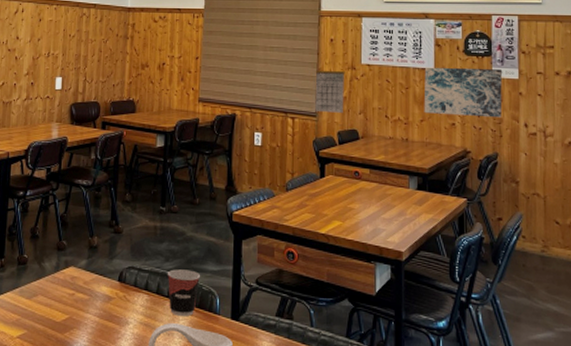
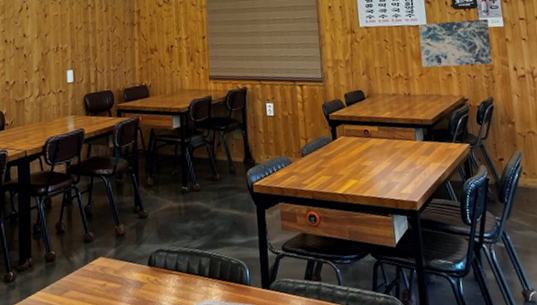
cup: present [167,269,201,316] -> none [195,245,229,292]
calendar: present [315,62,345,113] -> none [318,29,348,77]

